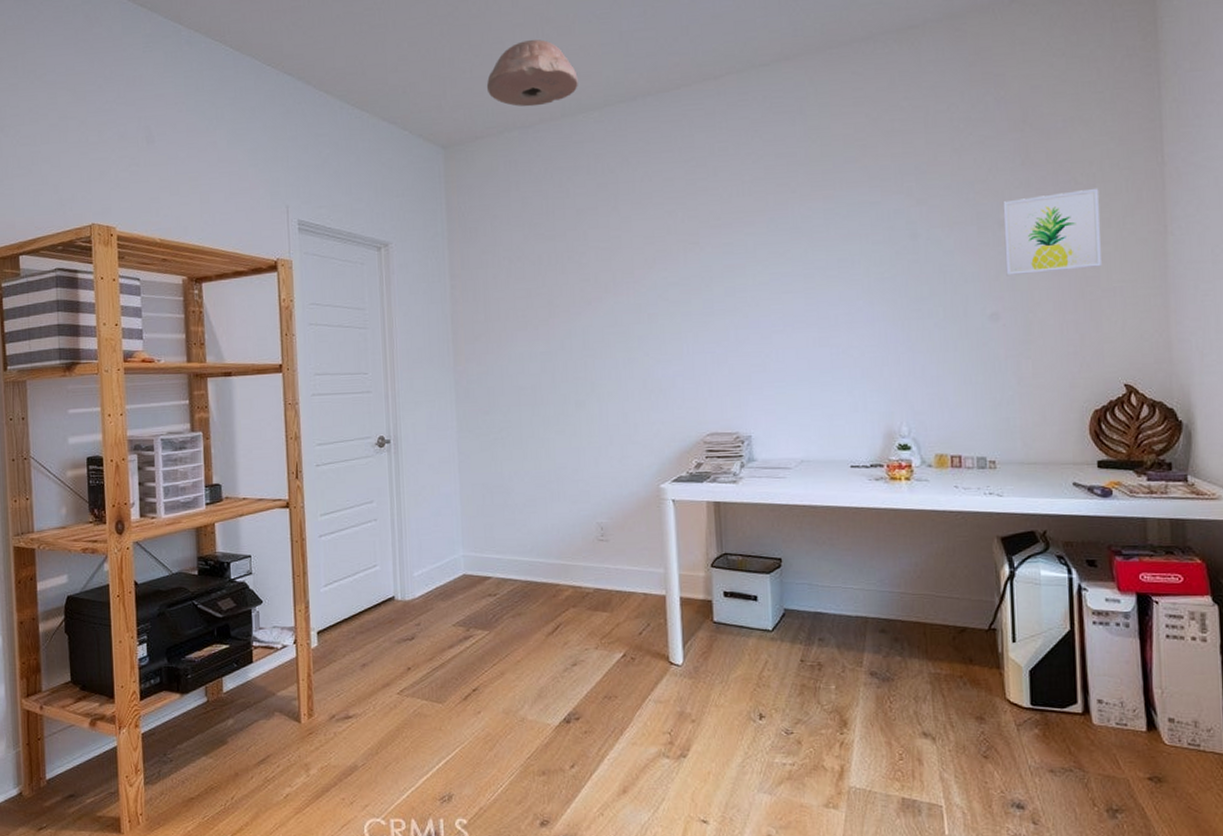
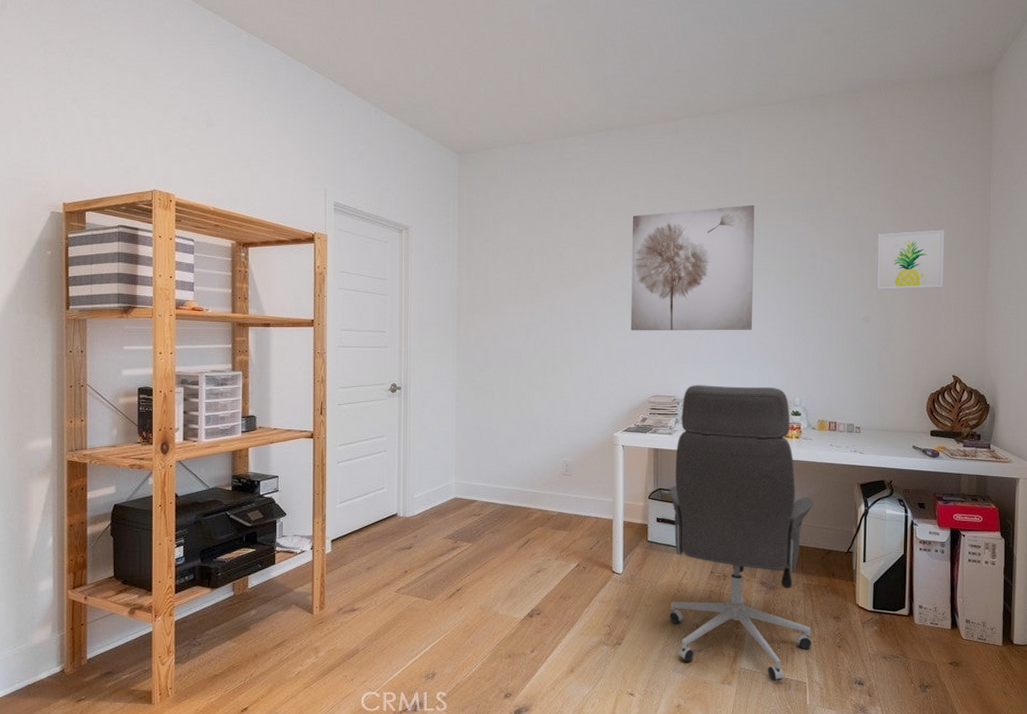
ceiling light: present [486,39,578,107] -> none [496,73,569,128]
wall art: none [667,177,837,353] -> present [631,204,755,331]
office chair: none [739,414,948,804] -> present [668,385,815,681]

